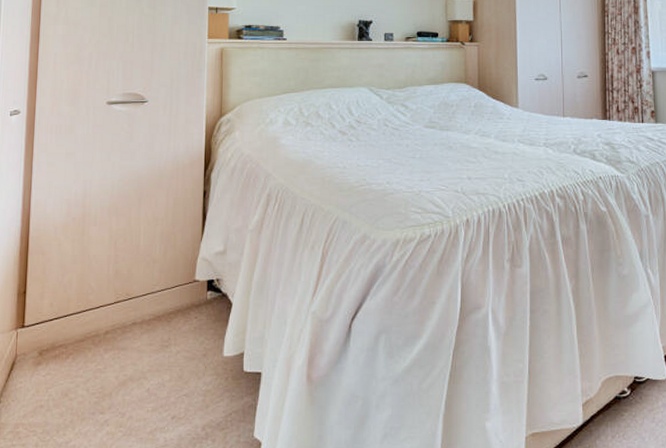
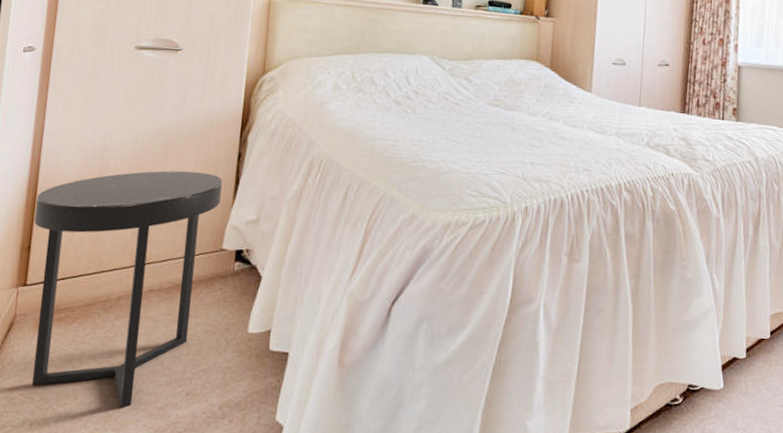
side table: none [28,210,191,436] -> present [32,170,223,409]

